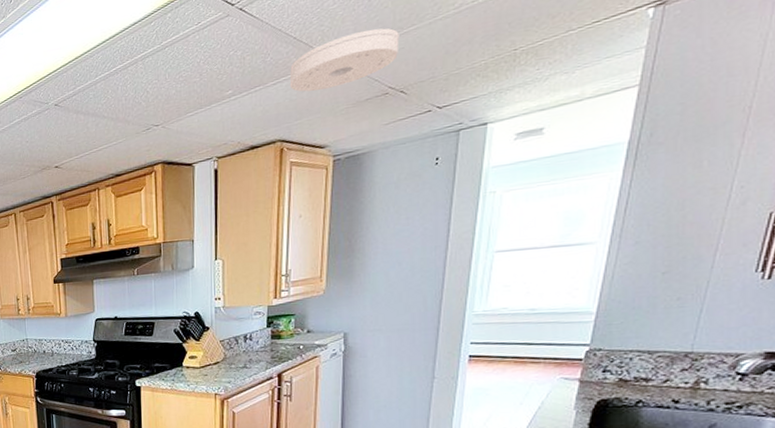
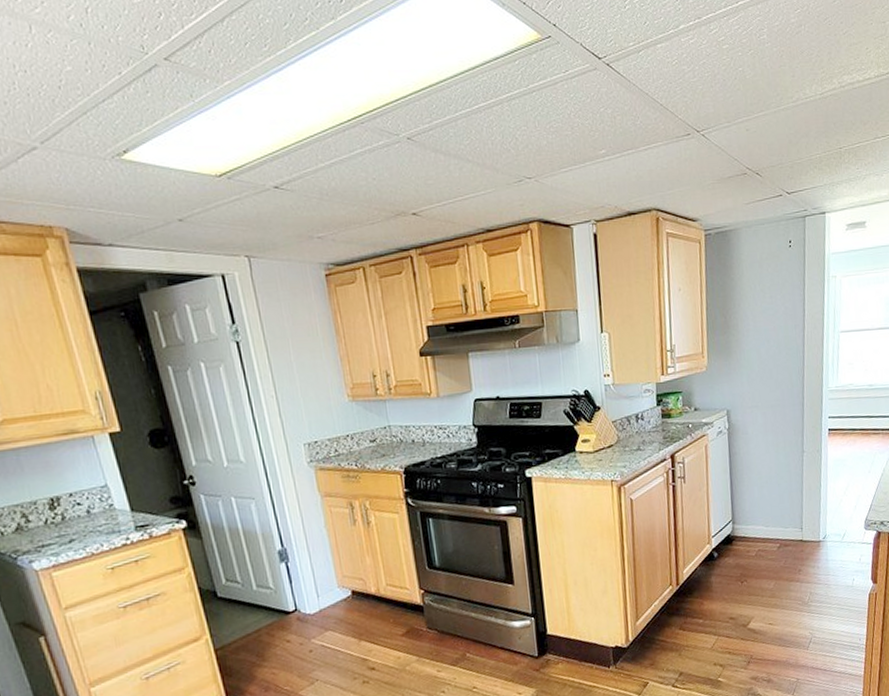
smoke detector: present [289,28,399,92] -> none [659,108,752,162]

